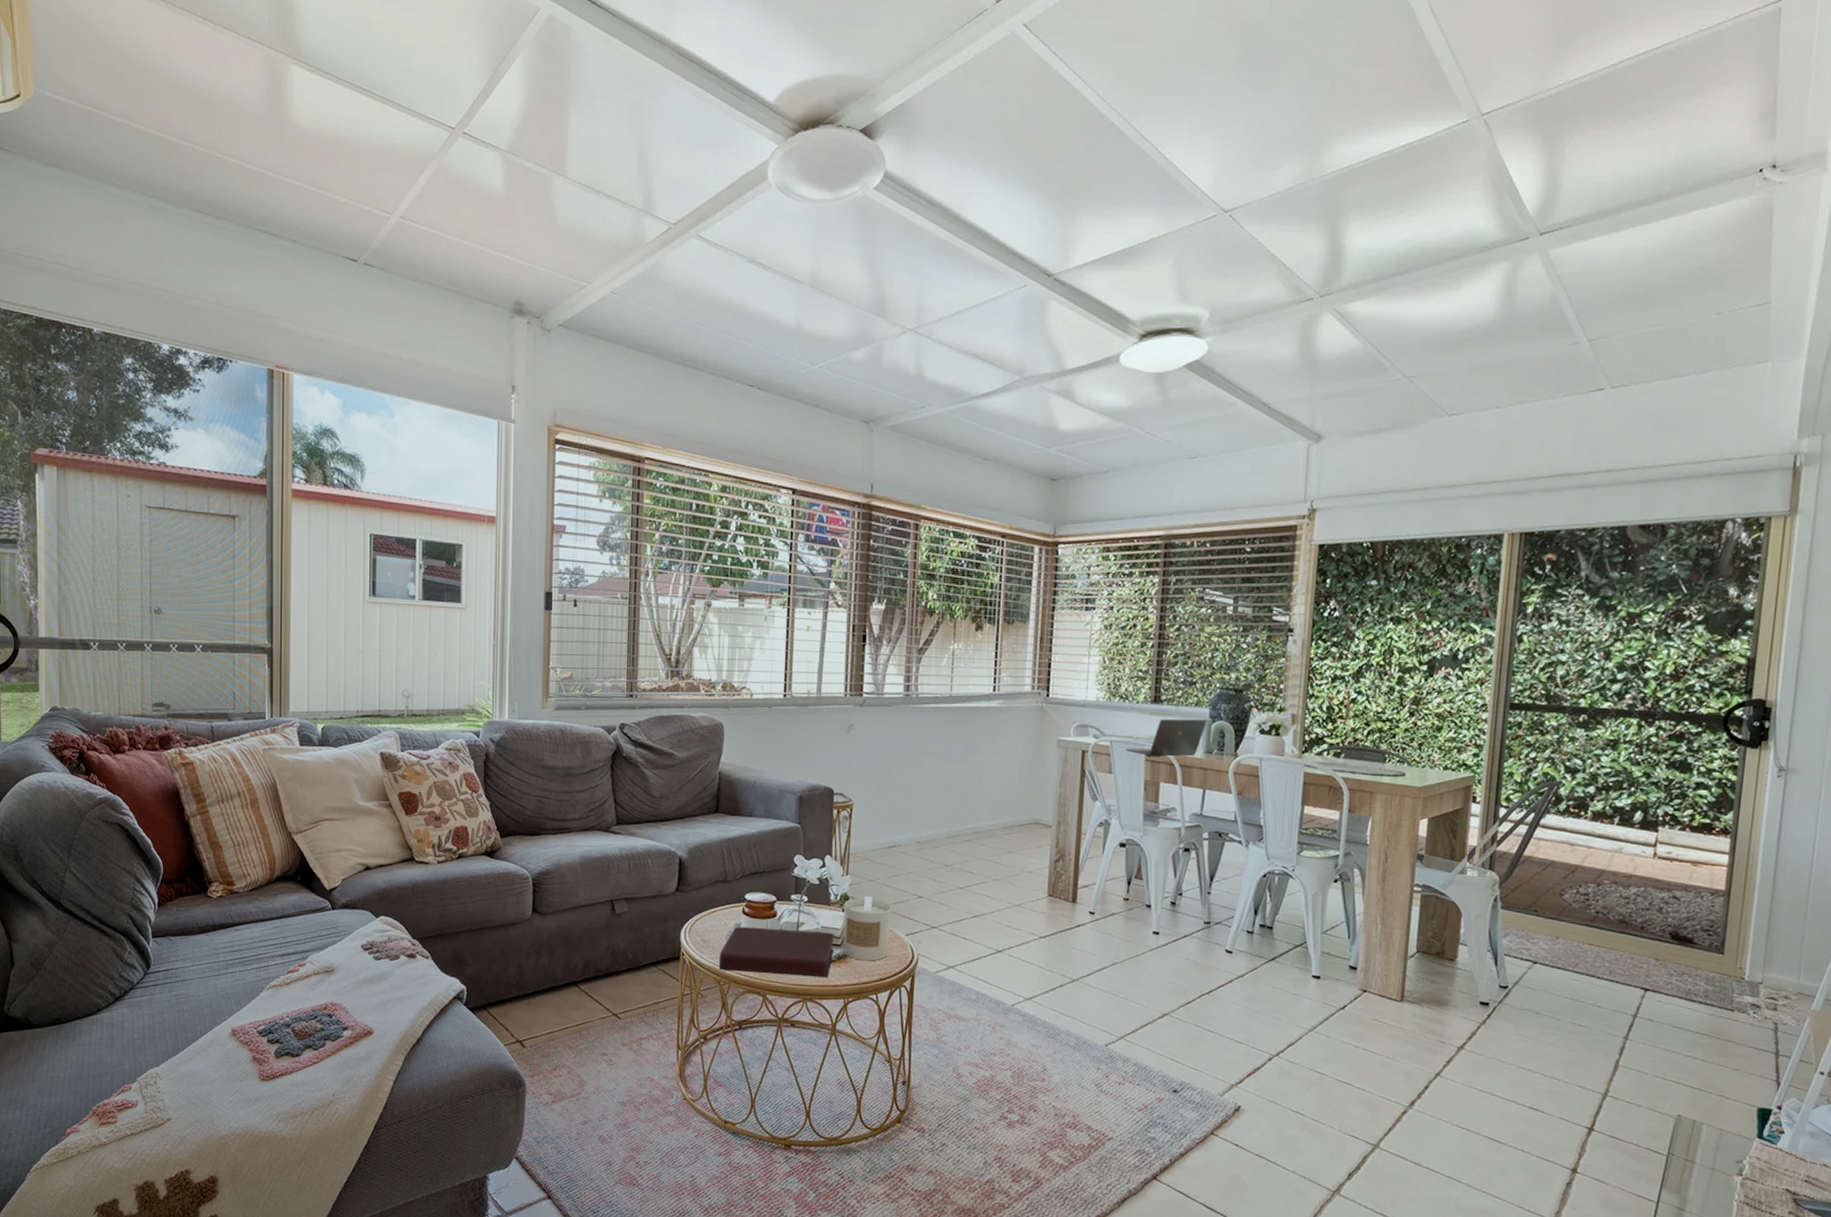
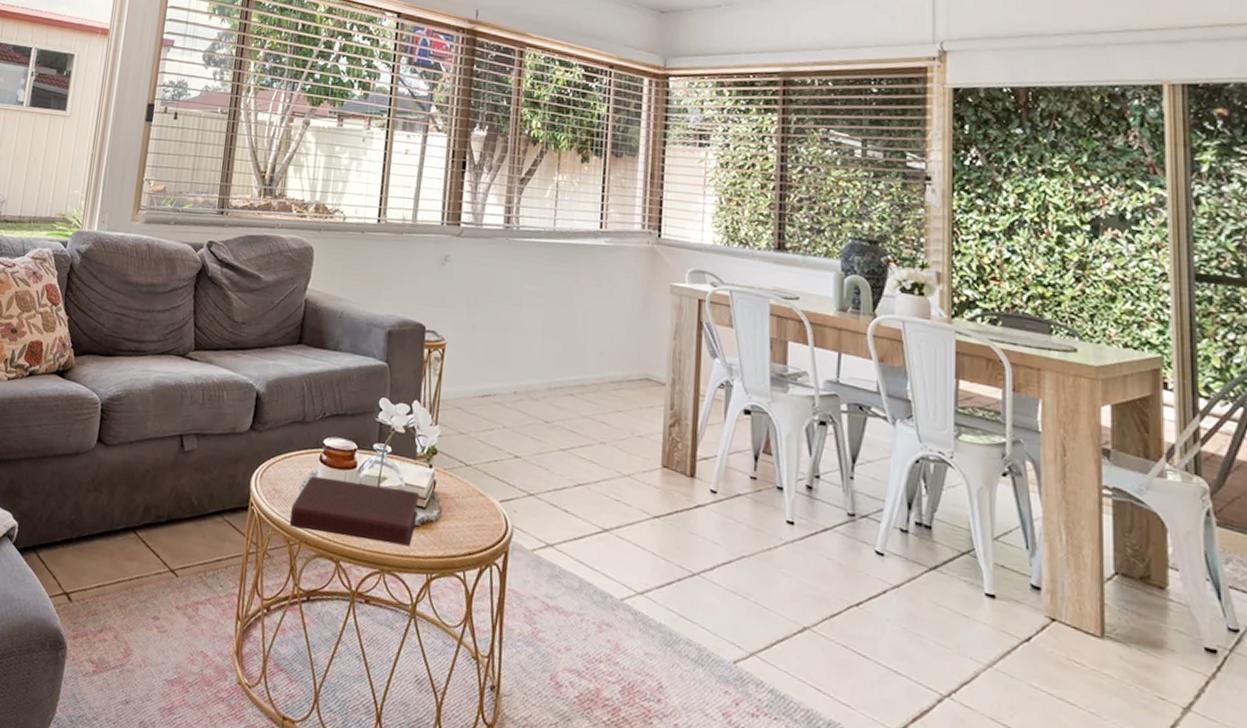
candle: present [842,896,892,961] -> none [427,451,484,530]
laptop: present [1126,718,1207,757] -> none [748,268,839,314]

